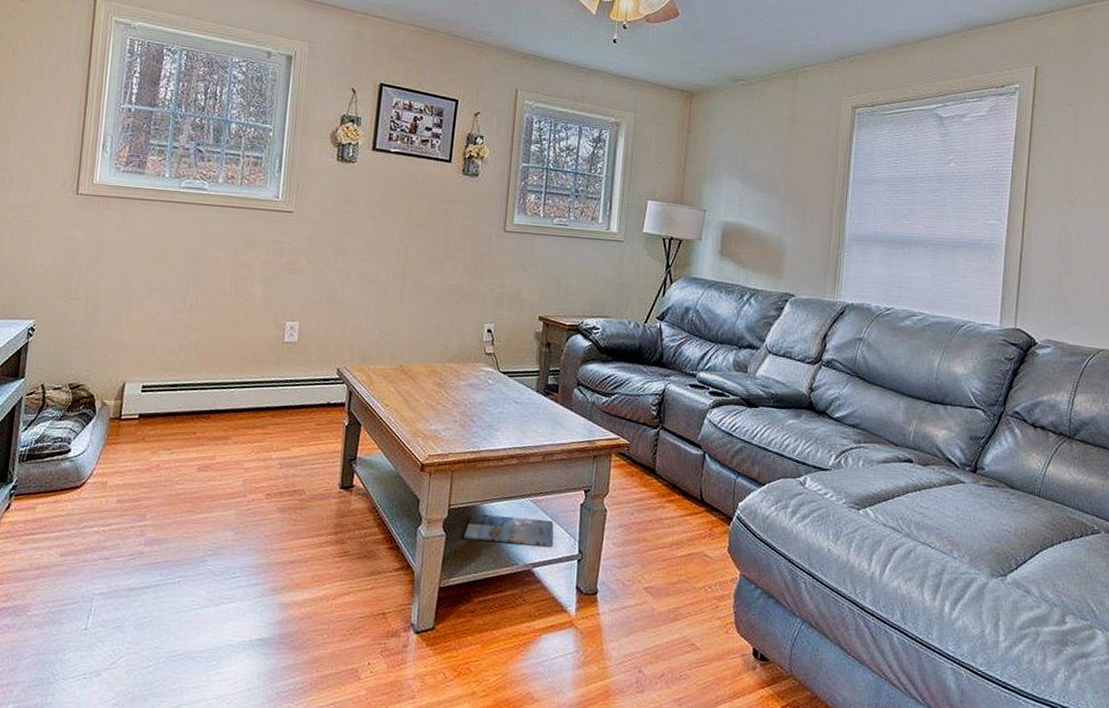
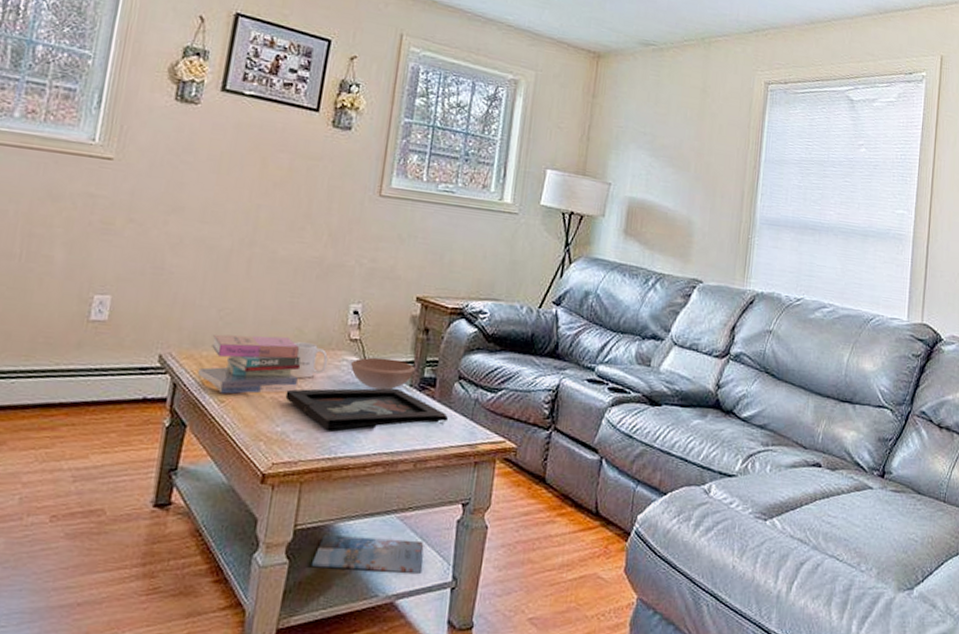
books: none [367,351,447,400] -> present [197,334,301,394]
decorative tray: none [436,393,569,430] -> present [285,387,448,432]
mug: none [439,356,468,387] -> present [290,342,328,379]
bowl: none [487,368,540,396] -> present [351,357,415,390]

